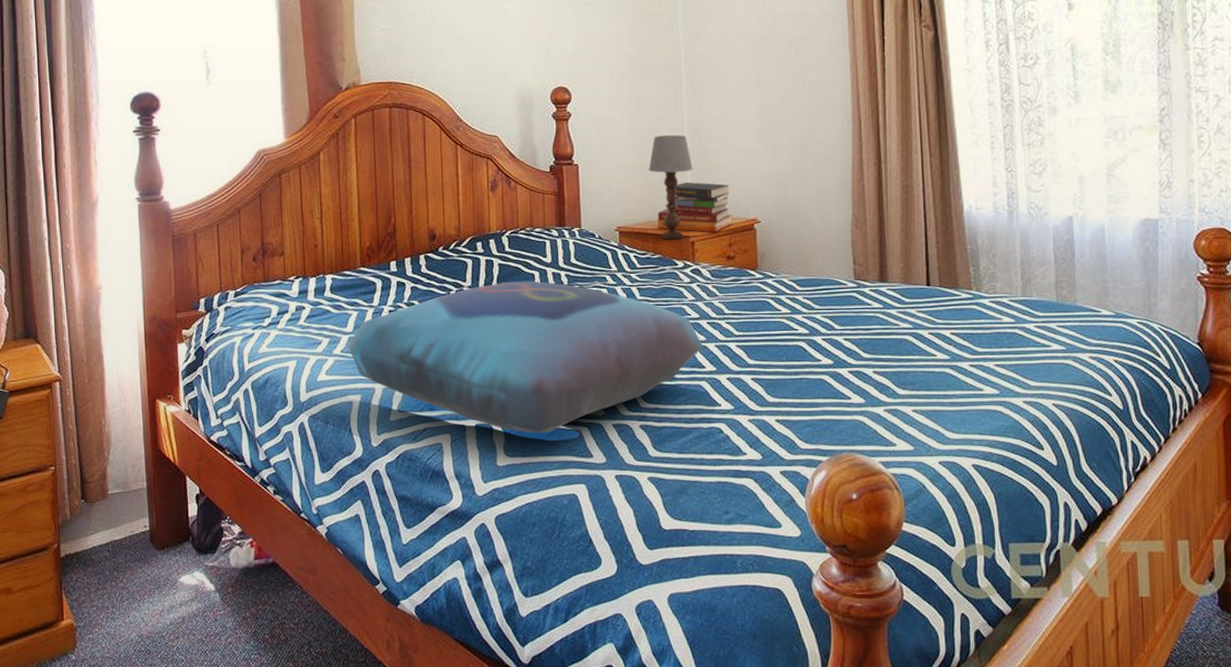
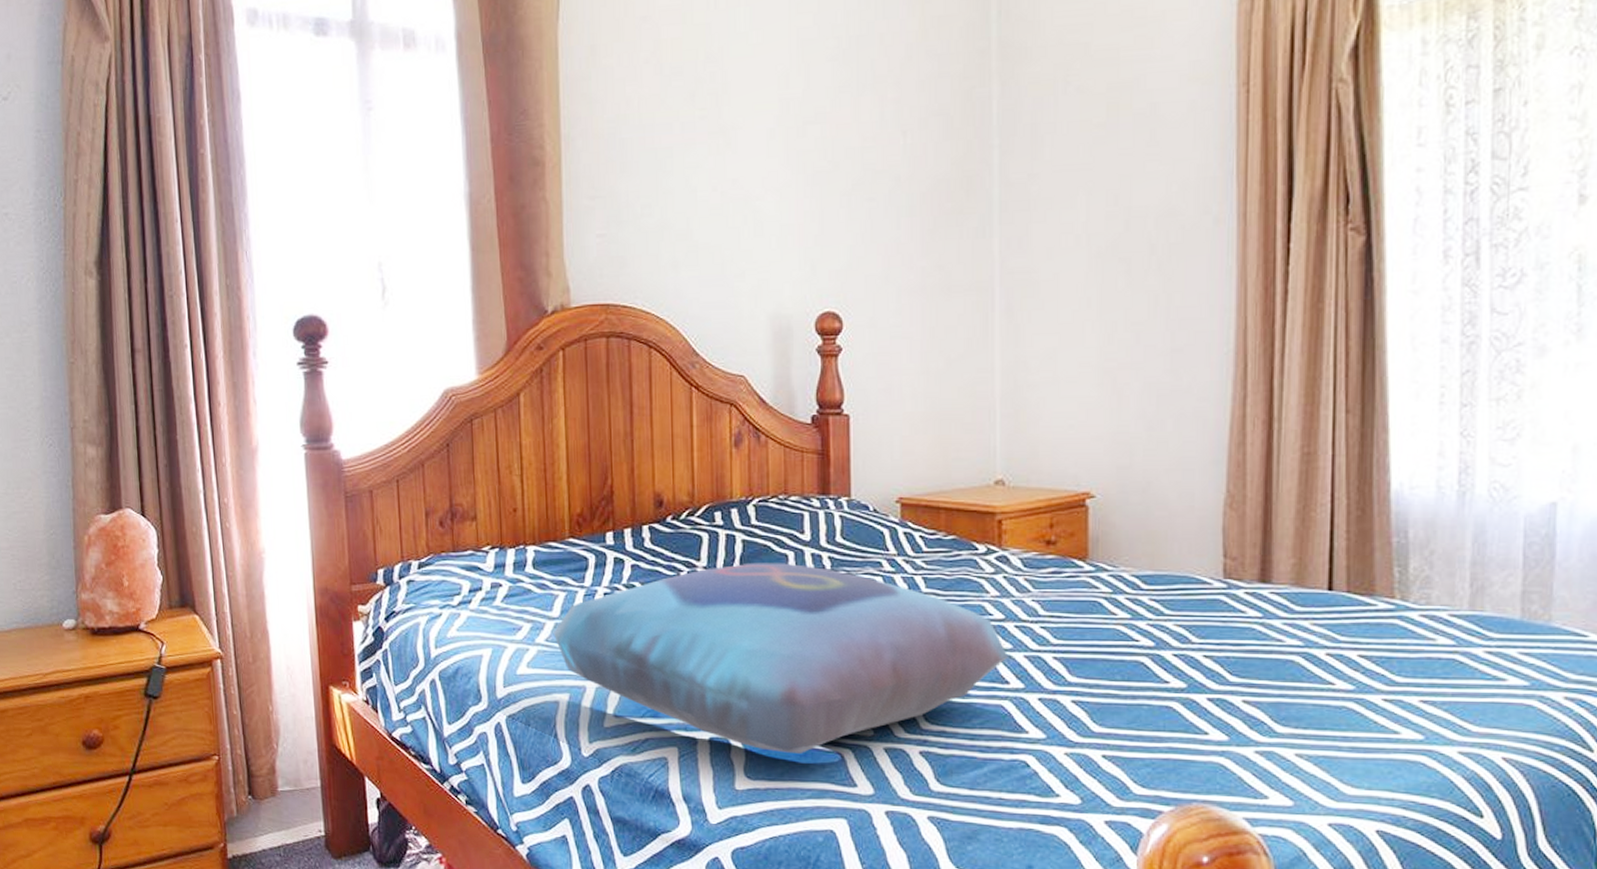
table lamp: present [649,135,693,240] -> none [944,378,1005,516]
books: present [657,182,733,233] -> none [953,441,1057,509]

